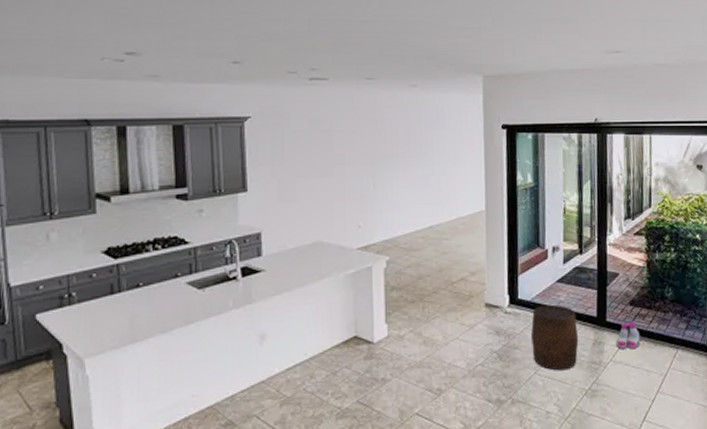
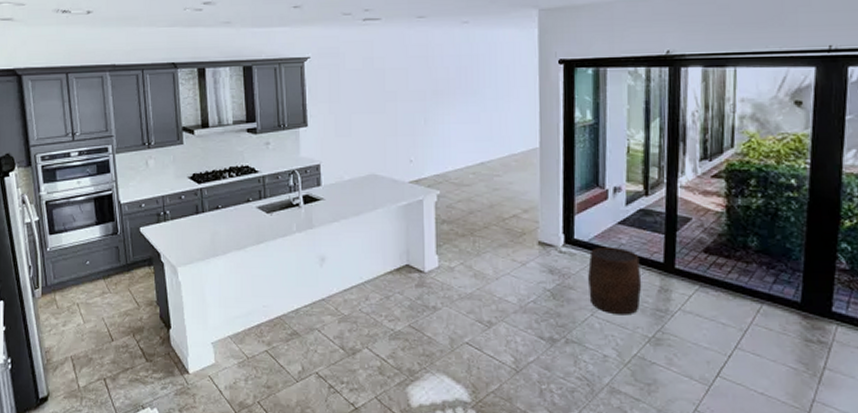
boots: present [617,321,640,349] -> none [687,270,716,299]

